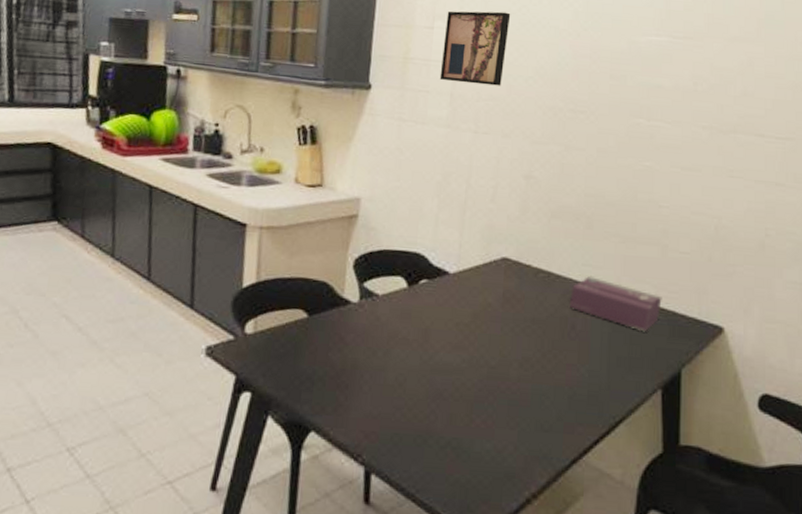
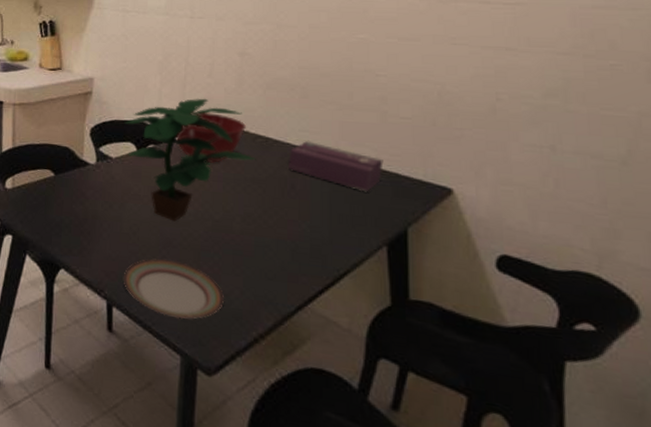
plate: none [385,414,498,483] -> present [124,258,225,319]
potted plant: none [394,225,537,370] -> present [124,98,256,222]
mixing bowl: none [453,241,528,302] -> present [176,112,246,164]

